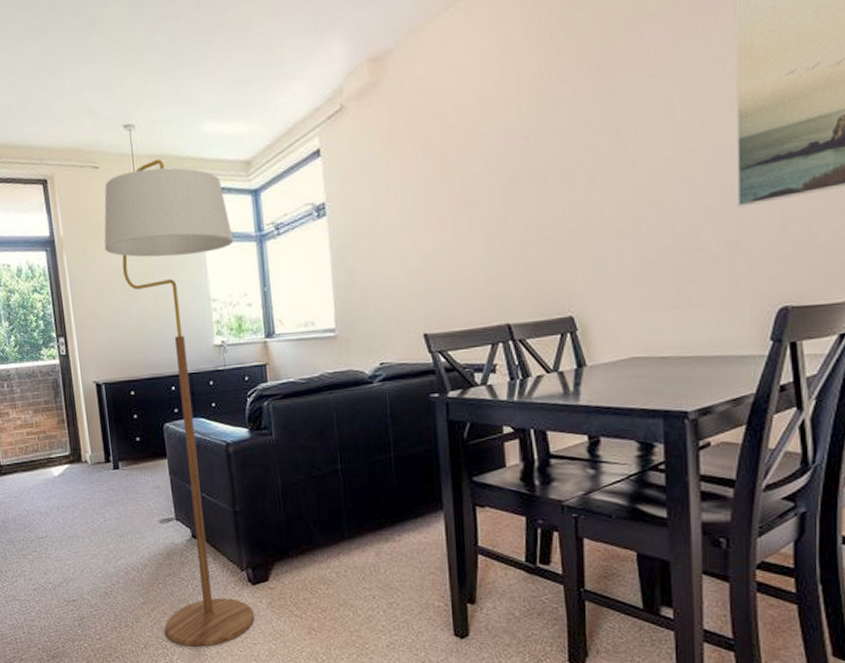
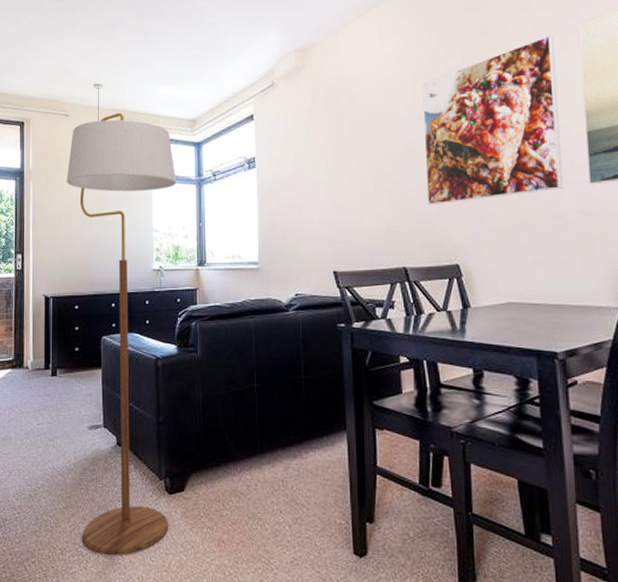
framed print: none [529,11,705,248] -> present [422,35,563,206]

